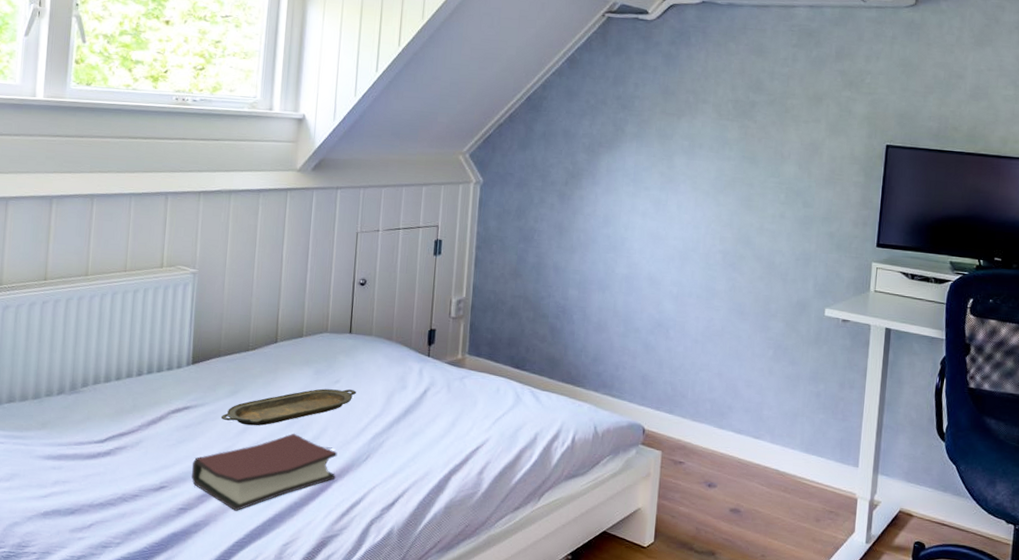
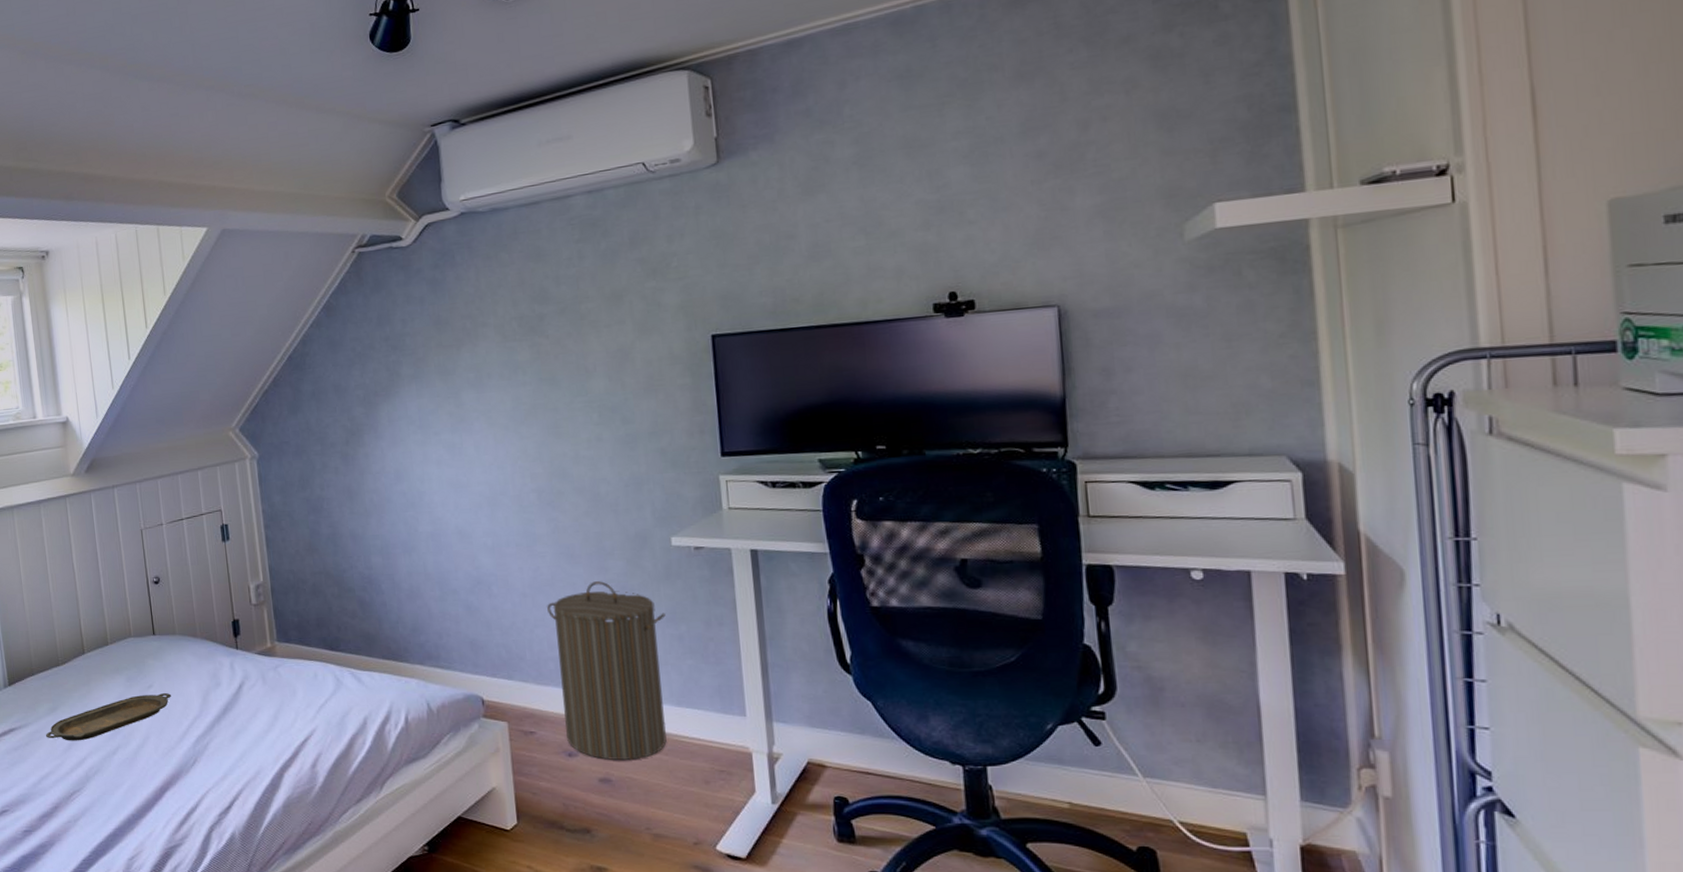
hardback book: present [191,433,338,511] -> none [28,744,167,829]
laundry hamper: none [709,337,810,495] -> present [547,581,667,760]

